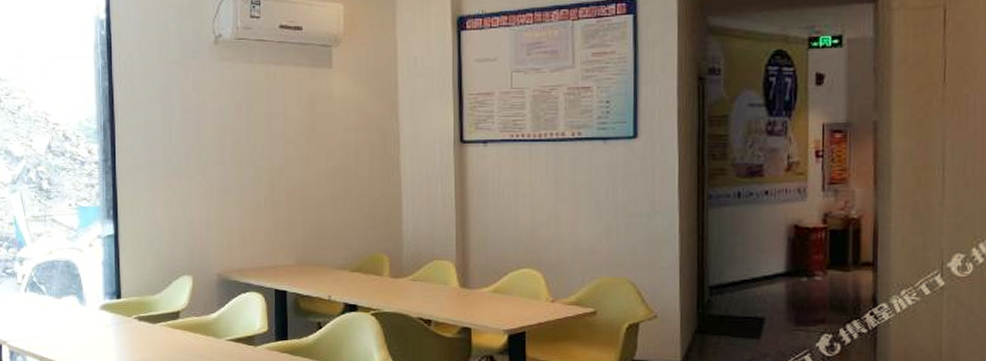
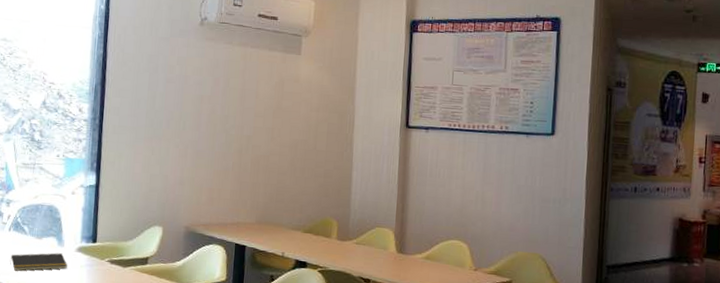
notepad: none [30,312,91,335] -> present [10,253,67,271]

